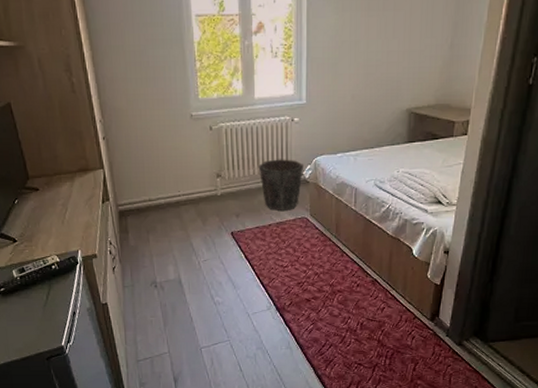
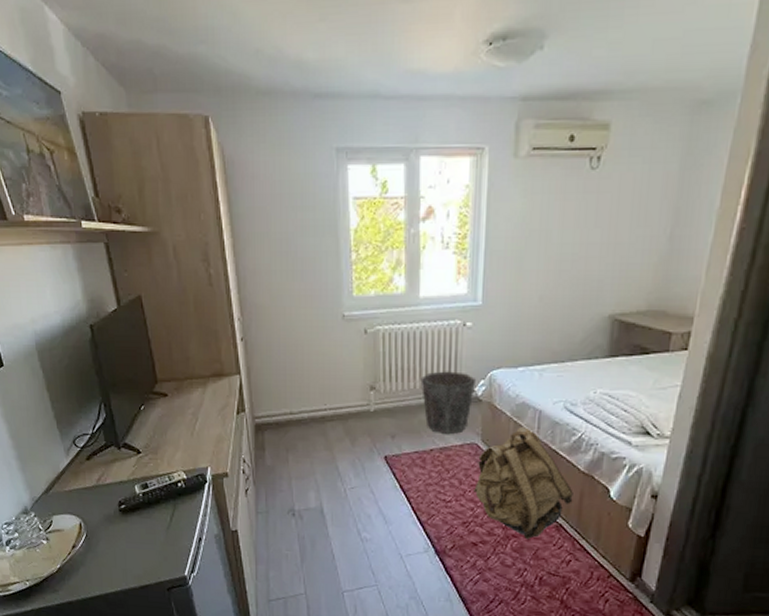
backpack: none [306,202,384,294] -> present [474,427,573,540]

